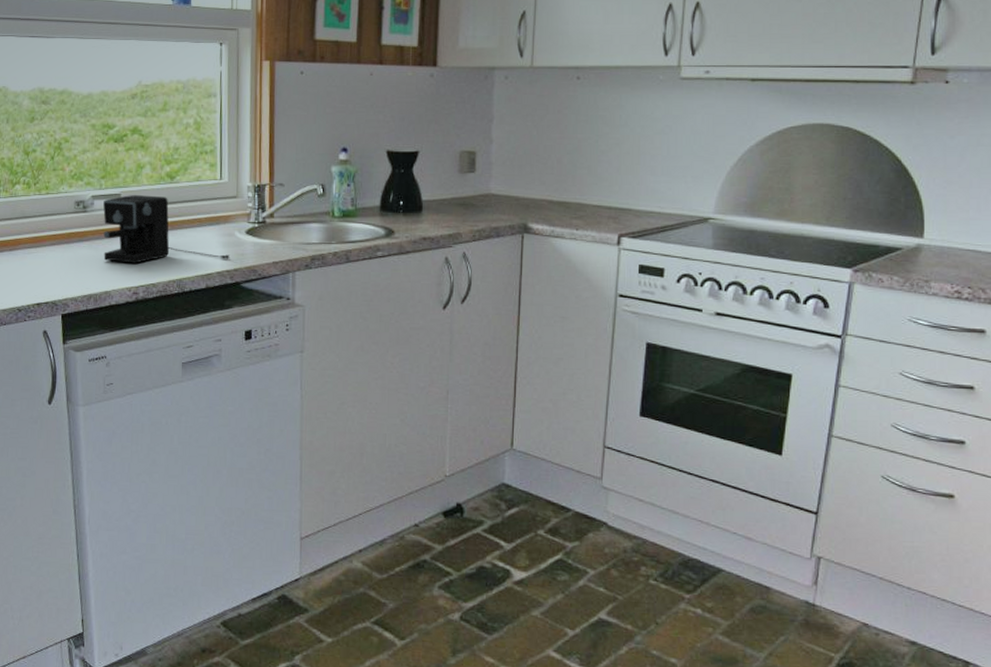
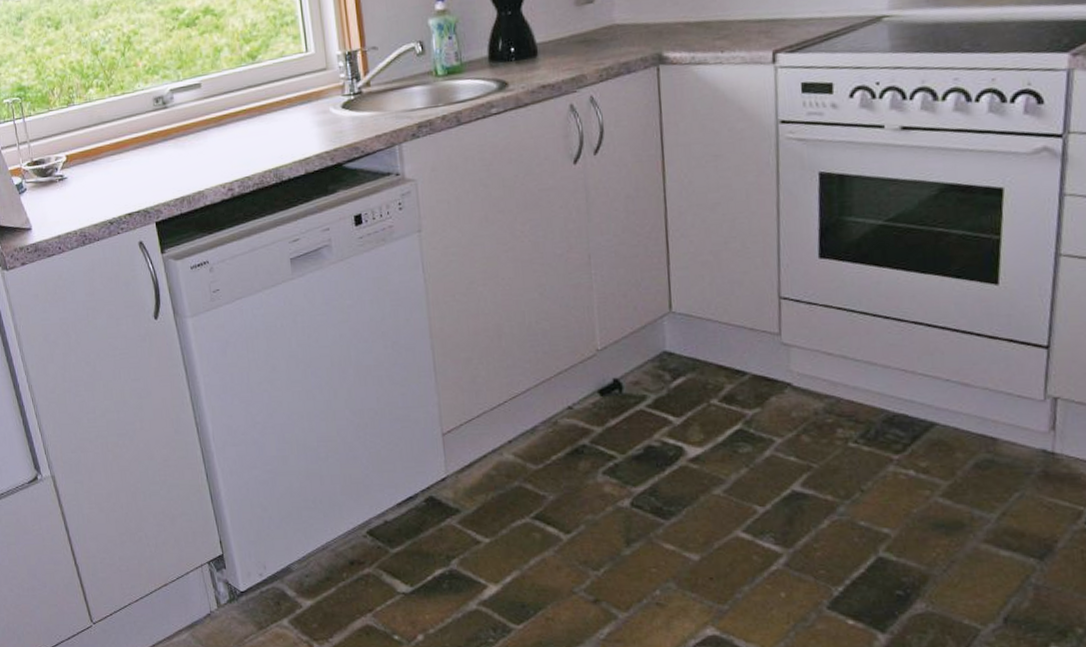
coffee maker: present [103,195,230,264] -> none [183,79,328,158]

